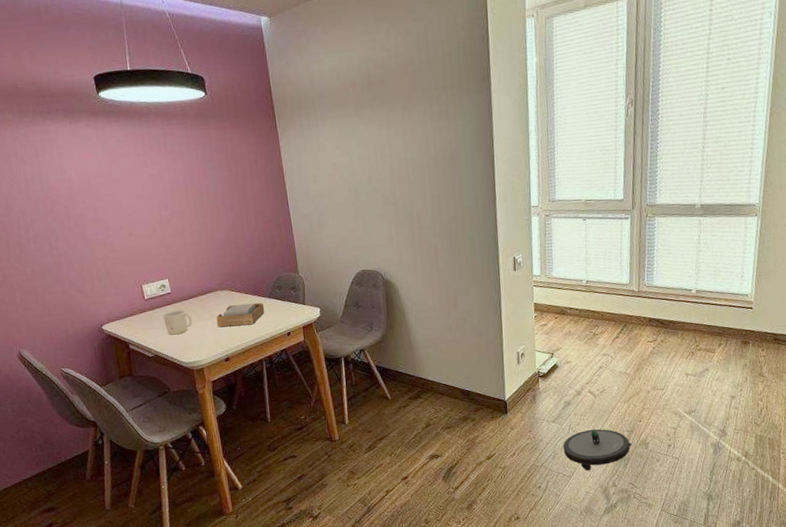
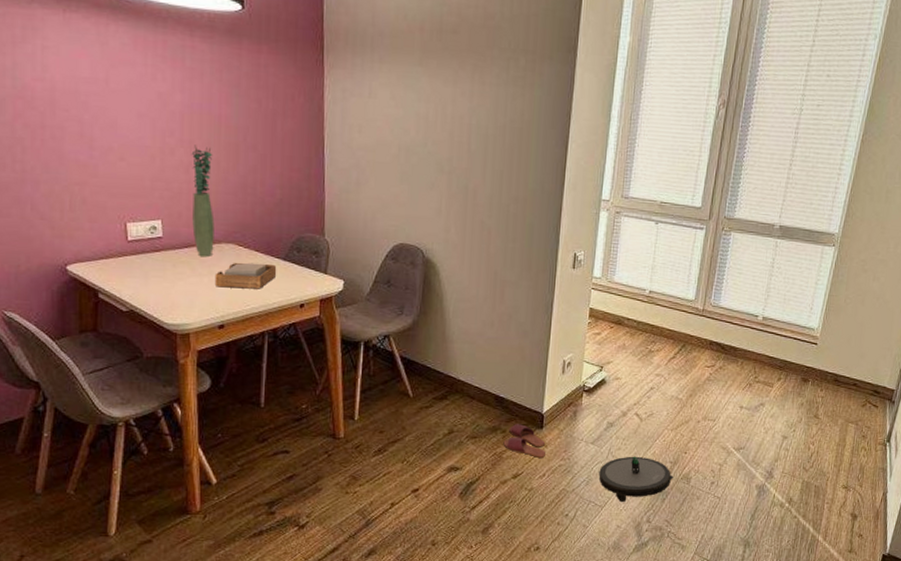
mug: present [162,310,192,335] -> none [147,259,184,289]
vase: none [183,213,212,305] -> present [191,145,215,257]
slippers: none [474,412,513,440] -> present [503,424,546,458]

